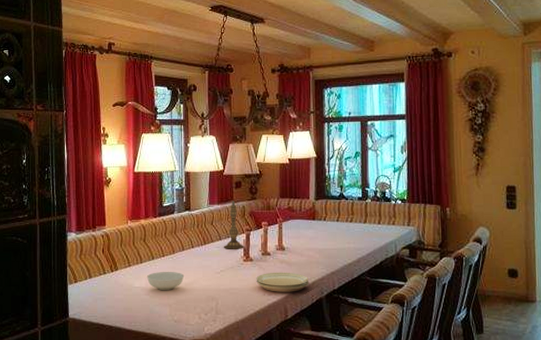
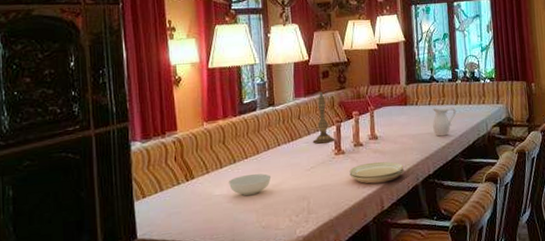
pitcher: none [340,224,364,253] -> present [433,107,456,137]

